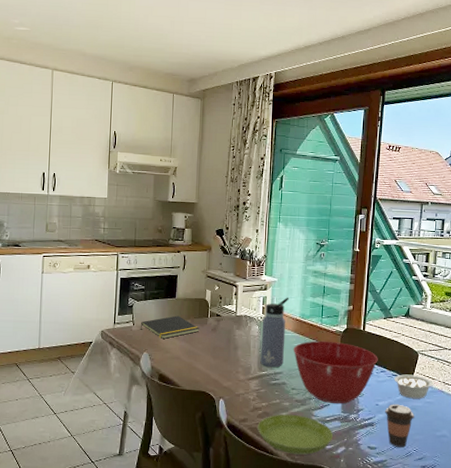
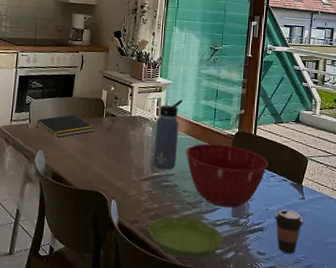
legume: present [394,374,441,399] -> none [284,179,329,205]

